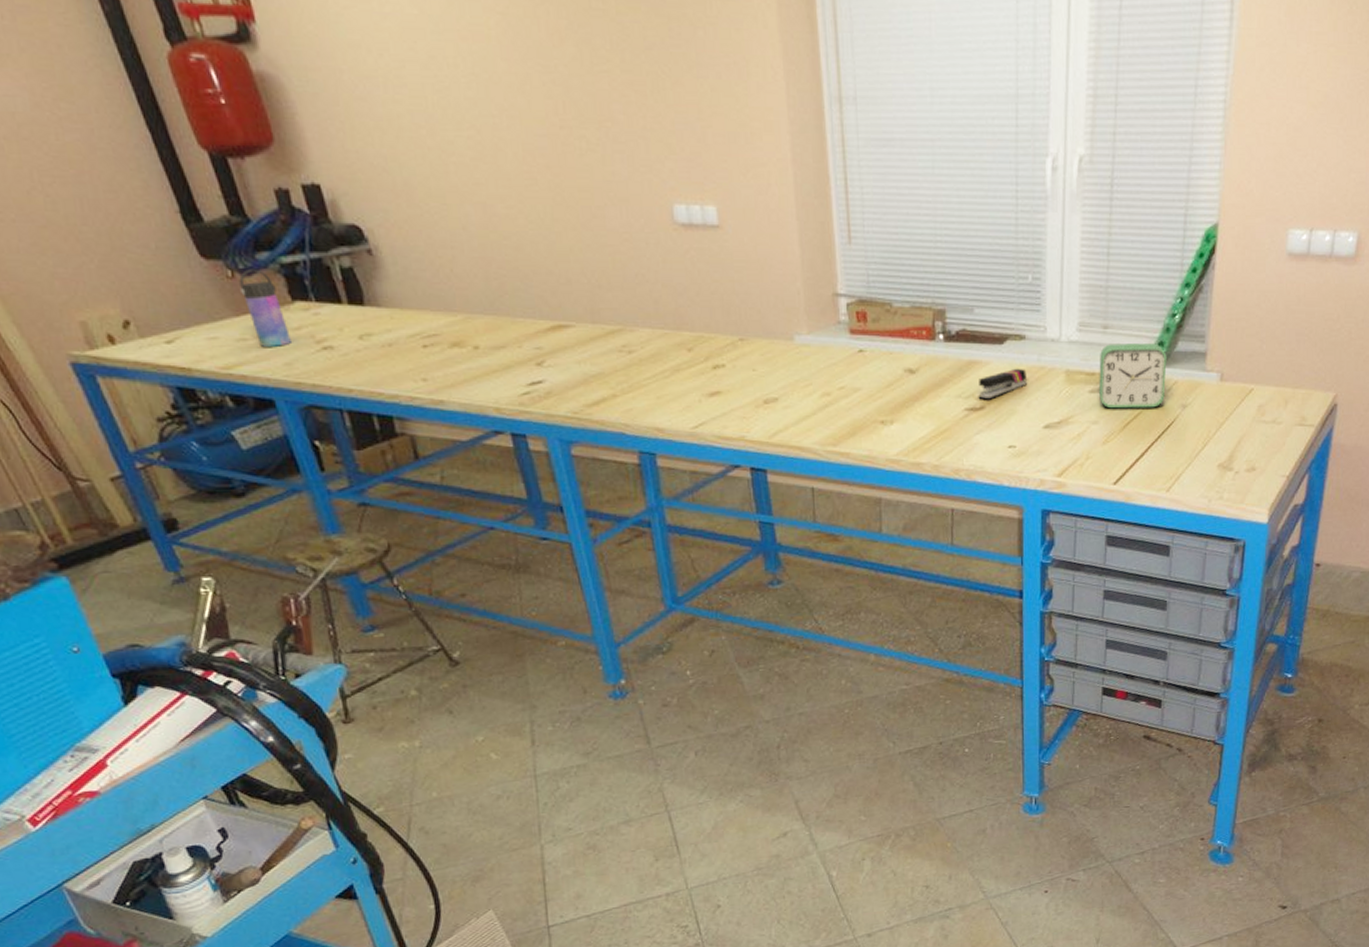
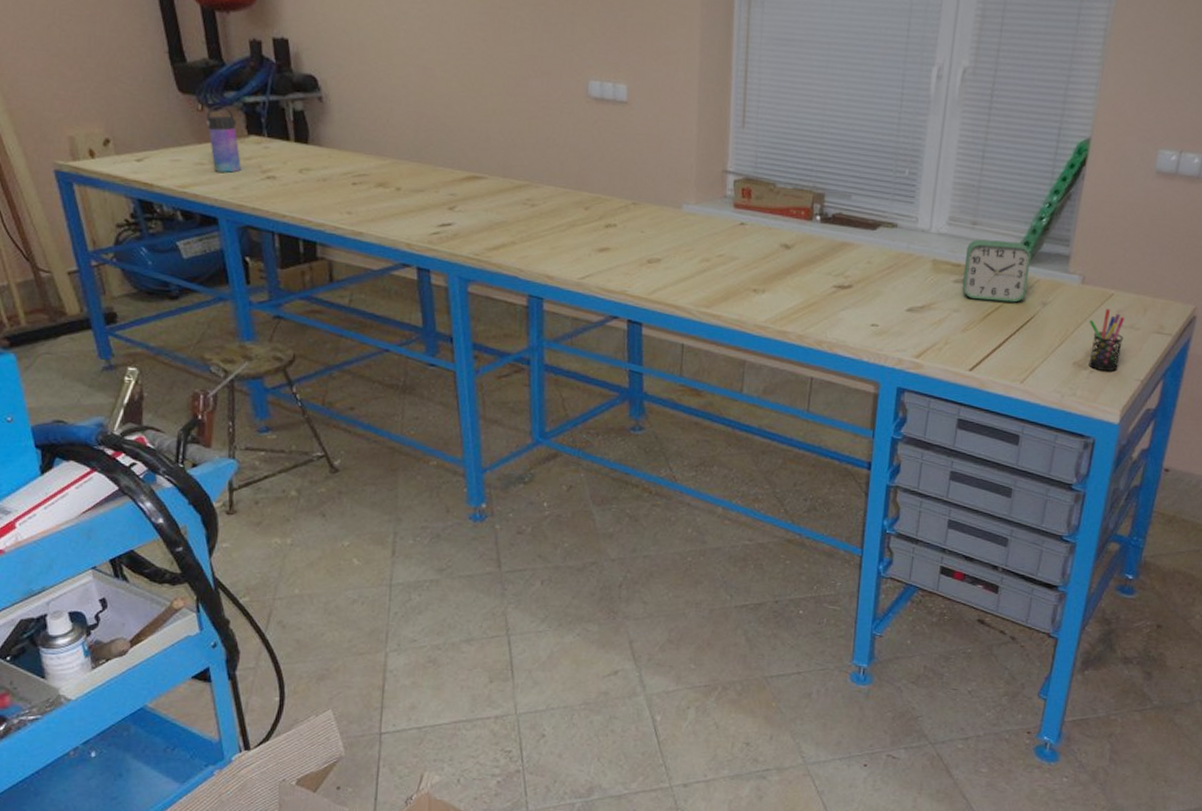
stapler: present [978,368,1027,400] -> none [847,253,895,280]
pen holder: none [1231,405,1267,471] -> present [1088,308,1125,372]

